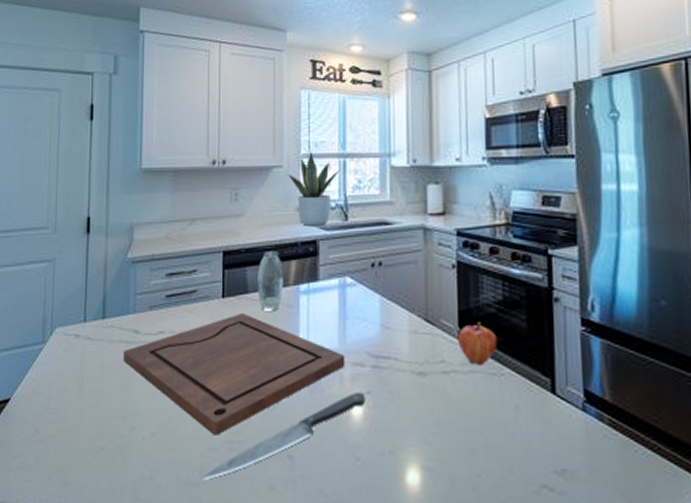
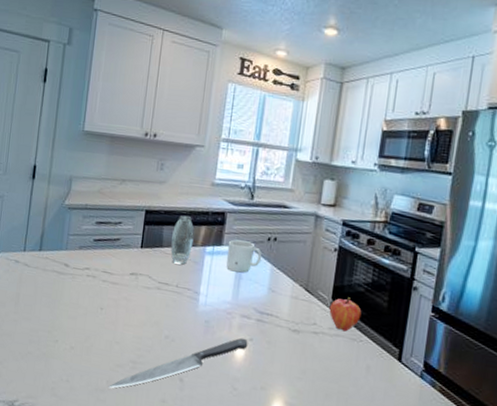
cutting board: present [124,313,346,436] -> none [54,262,236,356]
potted plant: present [288,150,341,226] -> none [208,136,254,201]
mug: none [325,271,368,311] -> present [226,239,262,273]

